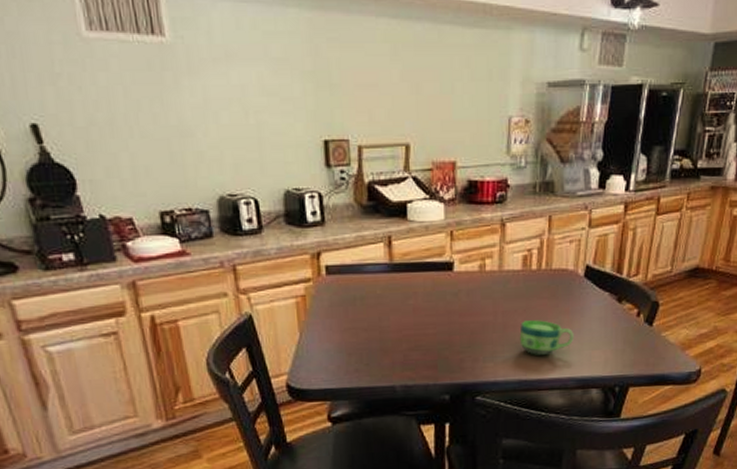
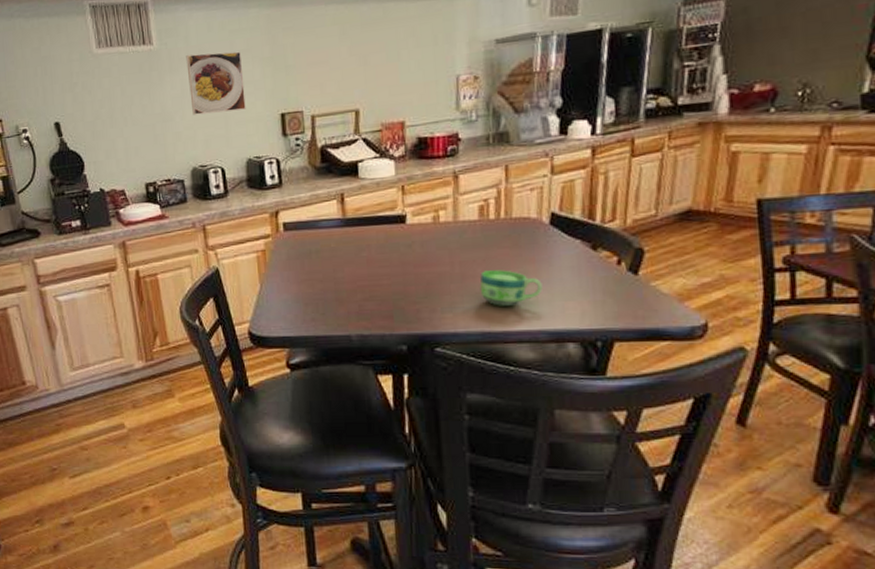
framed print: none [208,56,283,132] -> present [186,51,246,115]

